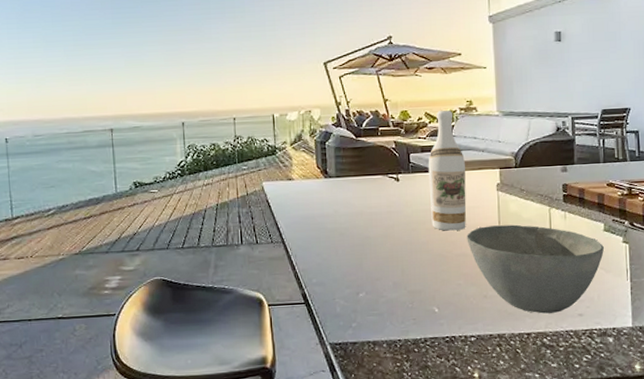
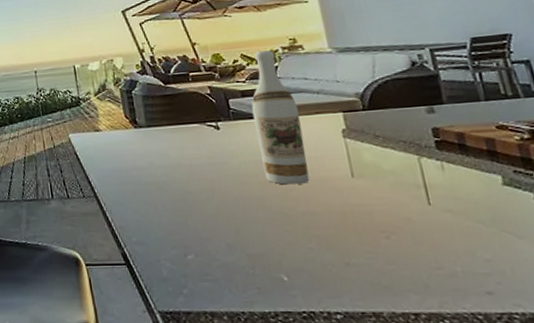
bowl: present [467,224,604,314] -> none [311,177,509,289]

